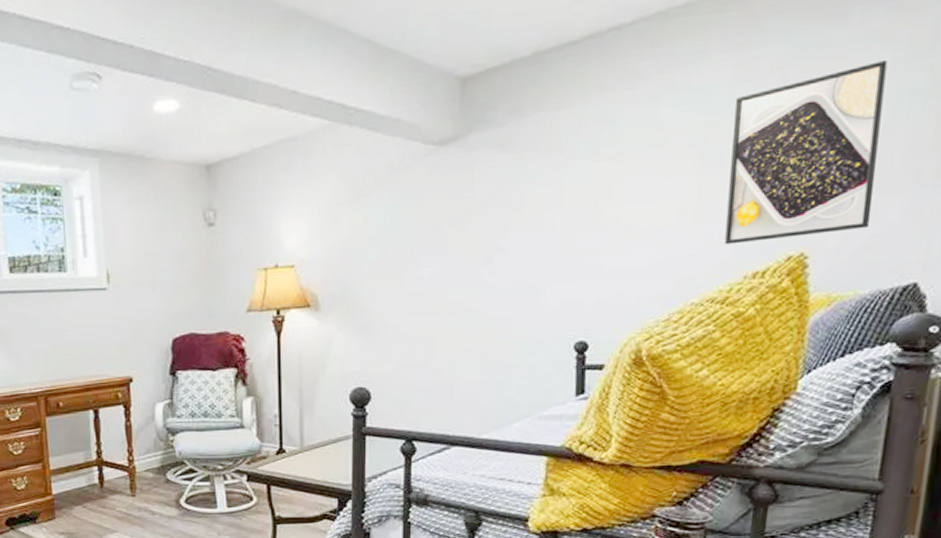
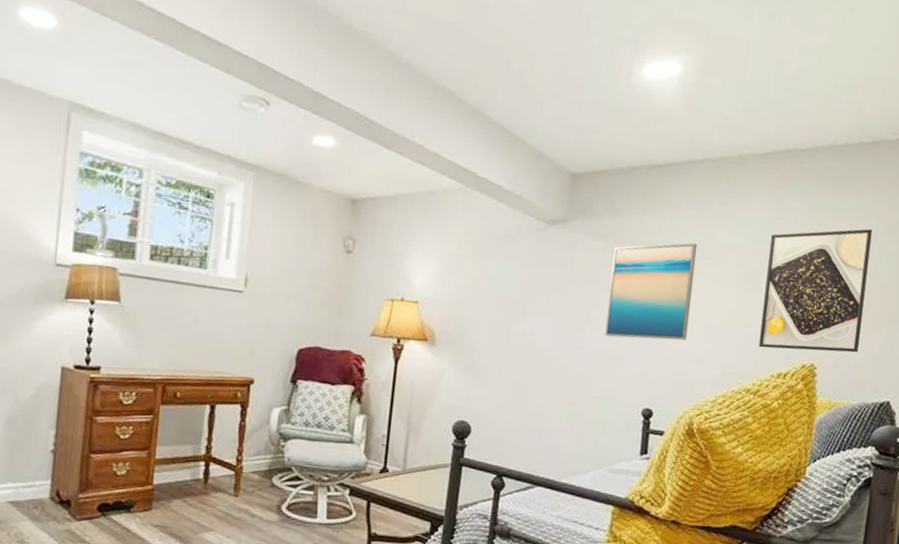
wall art: none [520,130,634,265] -> present [605,242,698,341]

